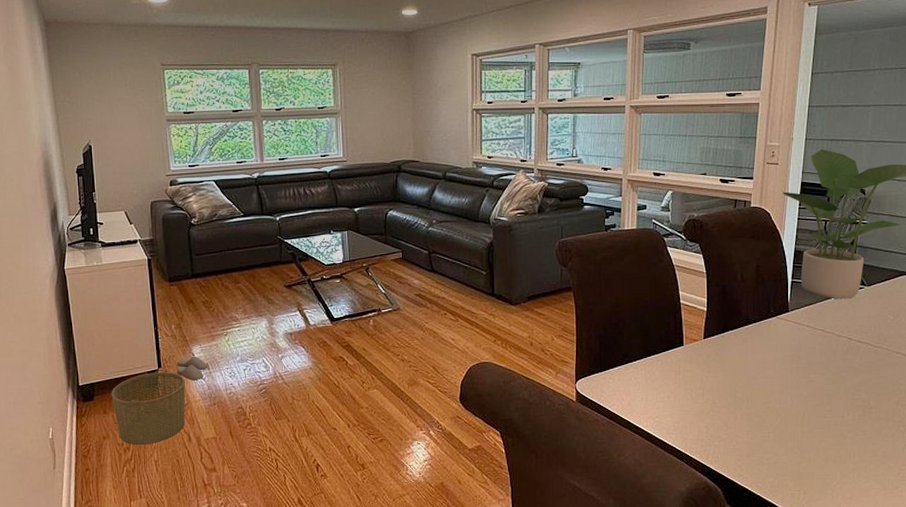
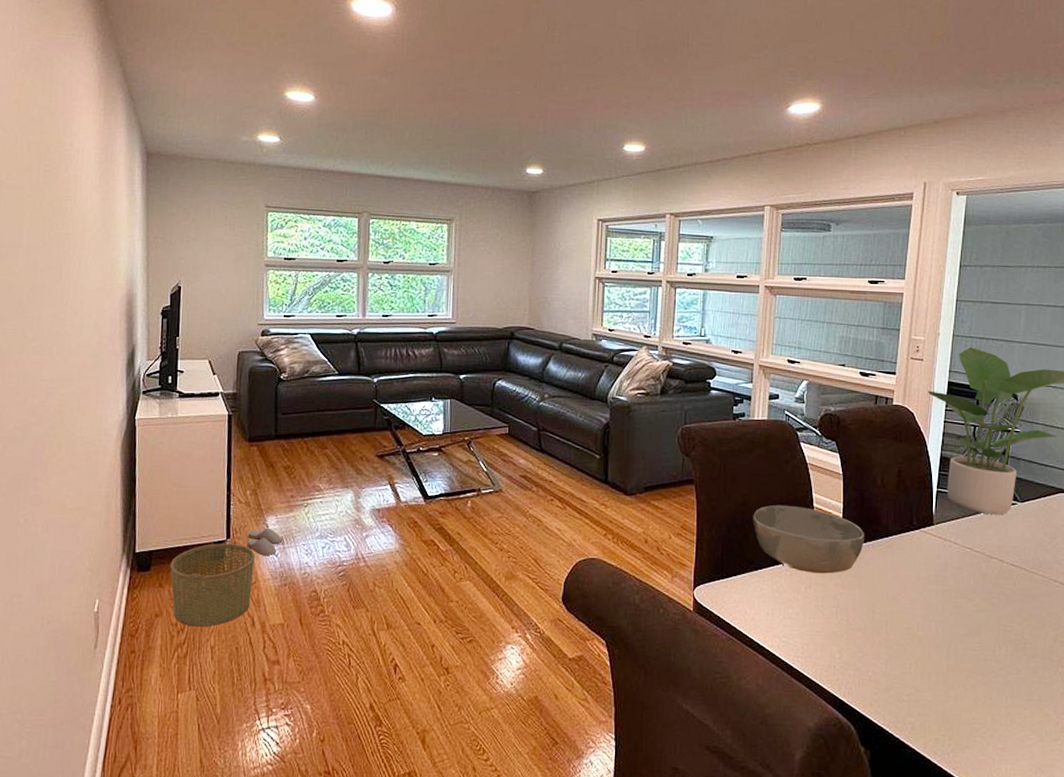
bowl: none [626,303,727,361] -> present [753,504,865,574]

